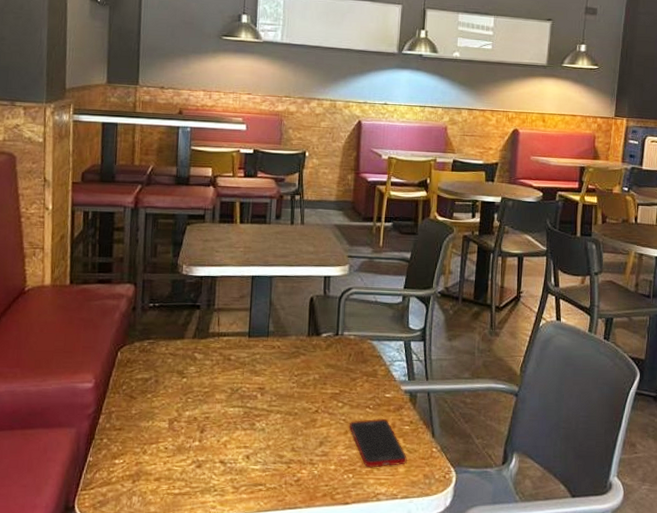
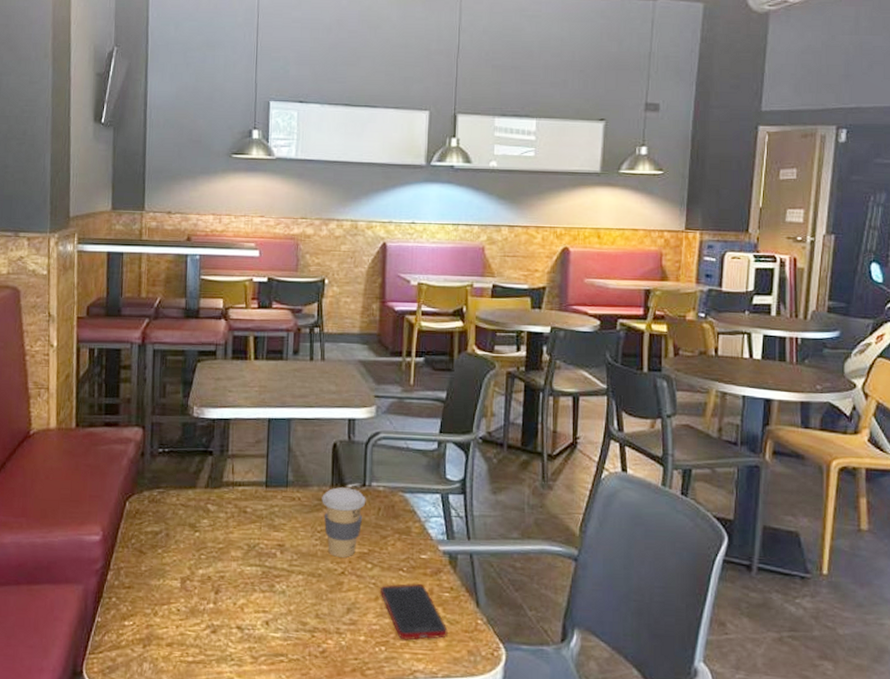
coffee cup: none [299,336,339,398] -> present [322,487,366,557]

